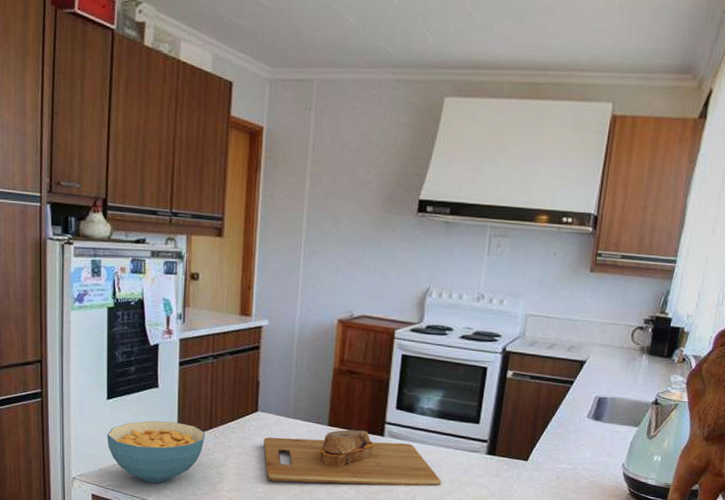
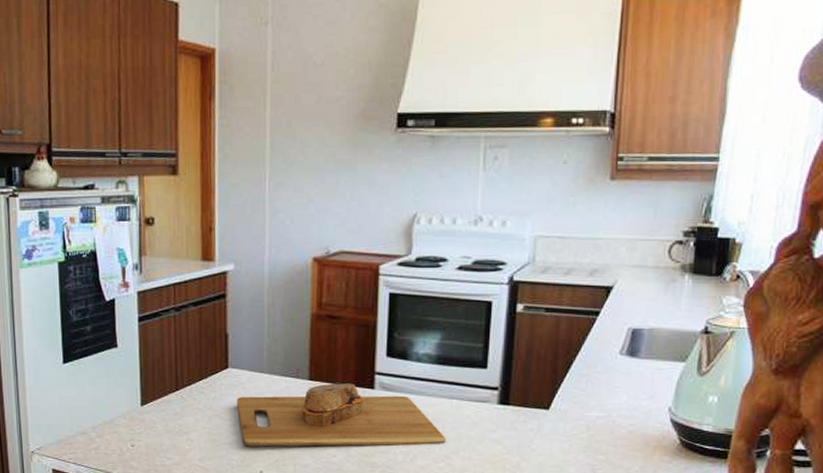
cereal bowl: present [107,421,206,483] -> none [65,385,172,453]

